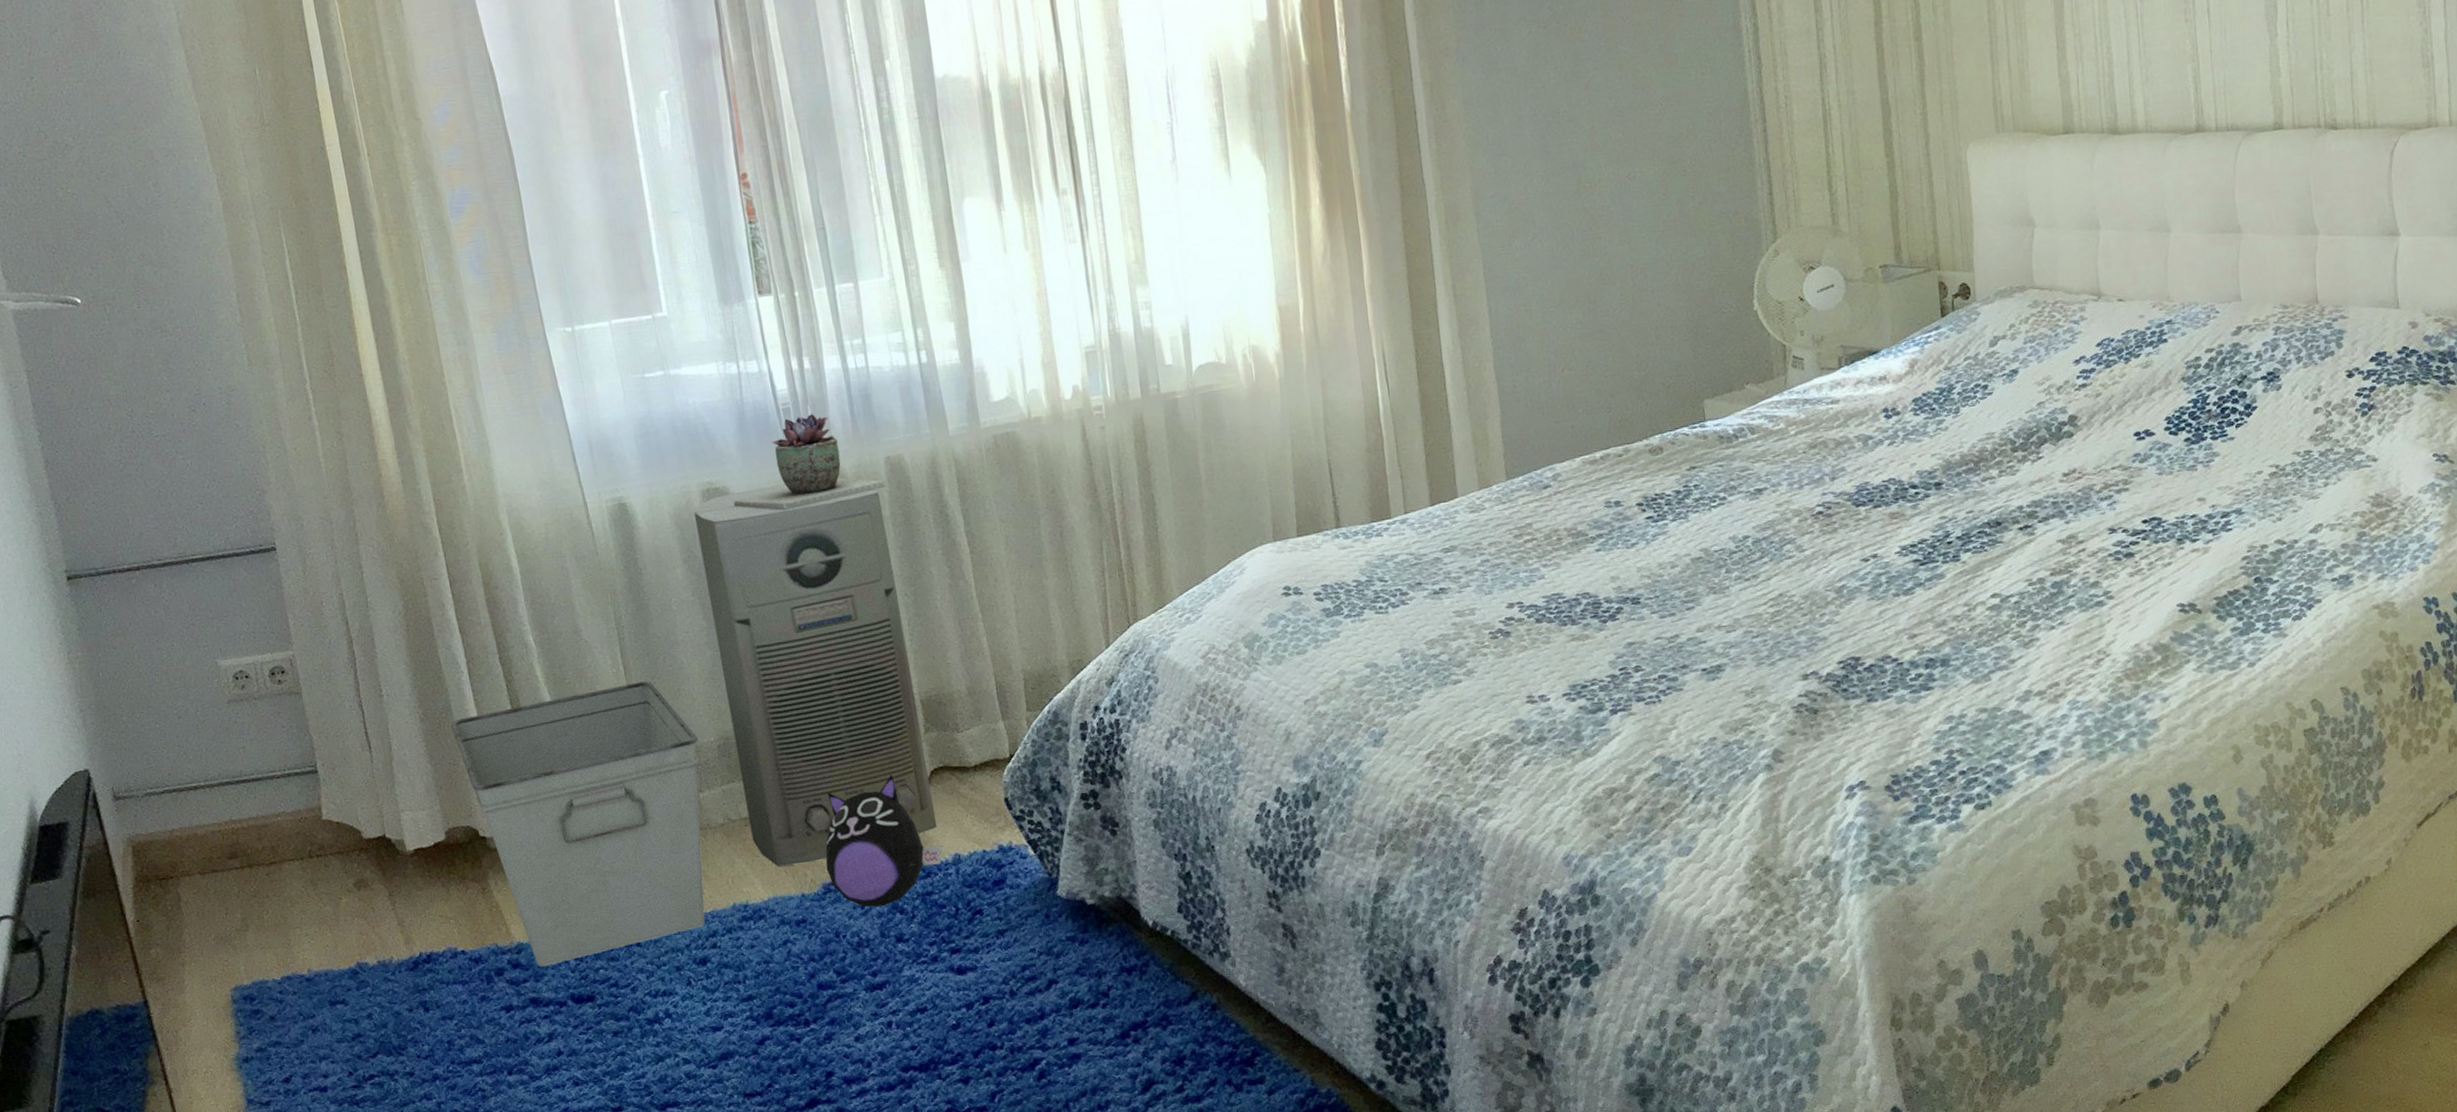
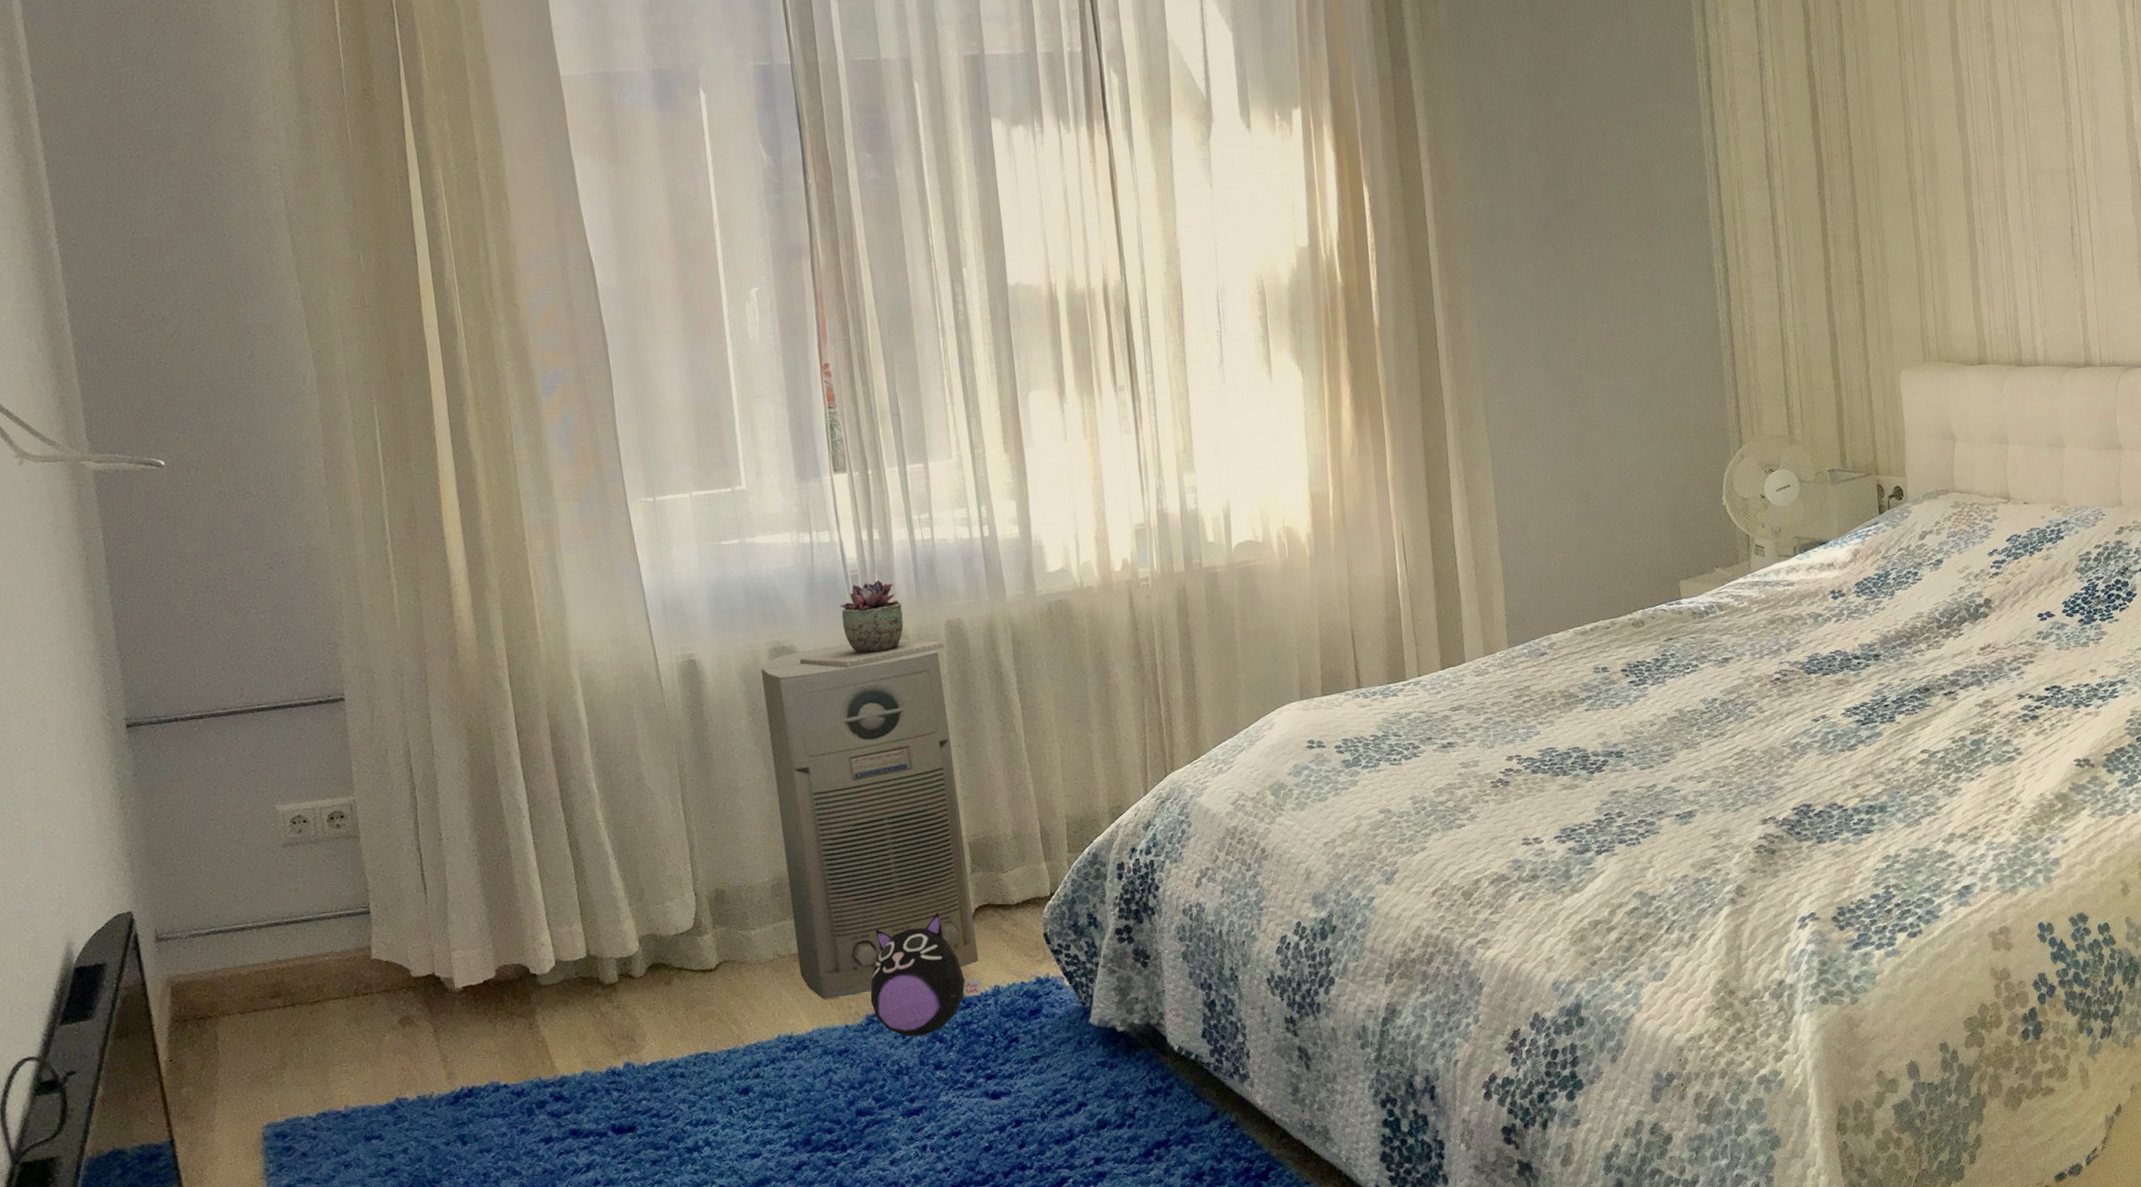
storage bin: present [450,681,705,967] -> none [508,825,753,1099]

